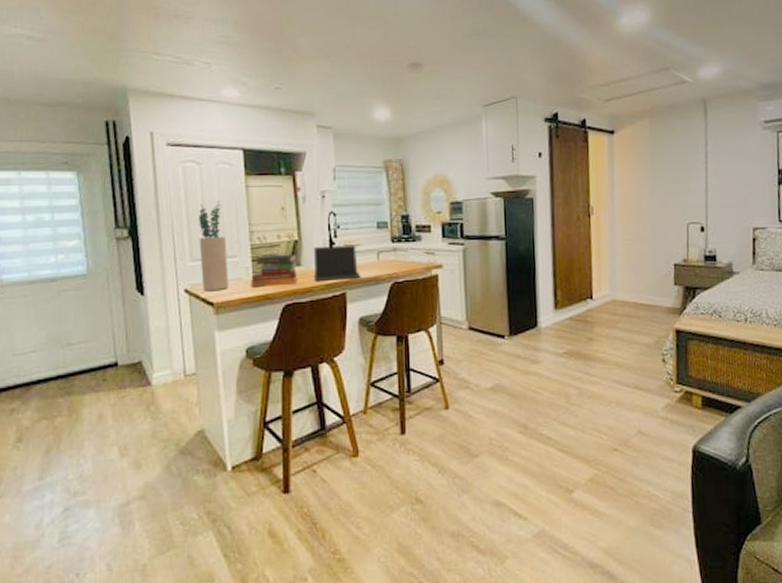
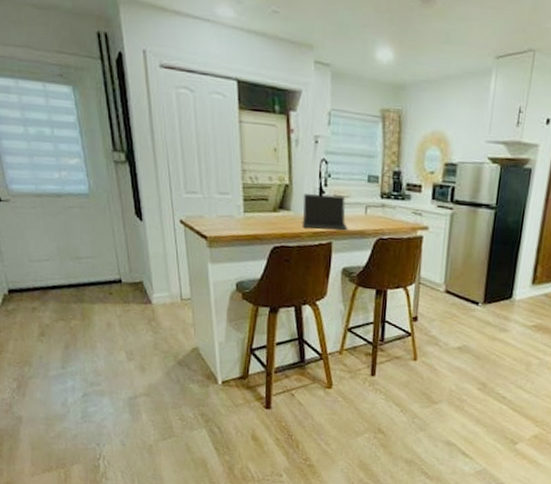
vase: present [199,201,228,292] -> none [193,134,221,226]
books: present [251,253,298,287] -> none [242,196,287,228]

